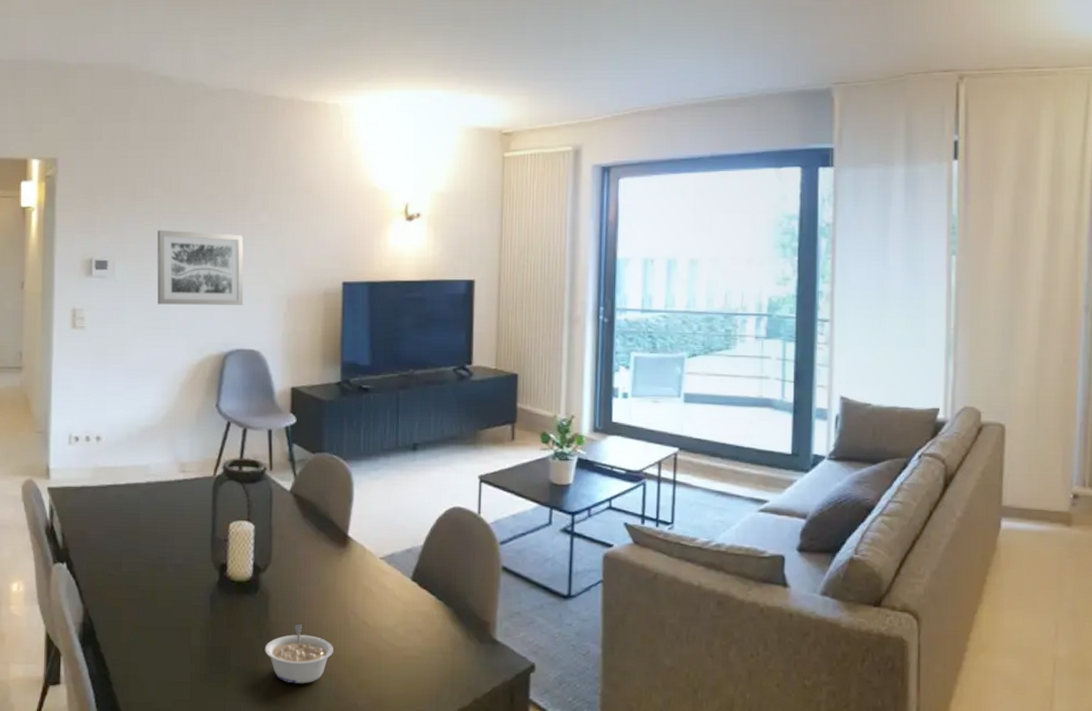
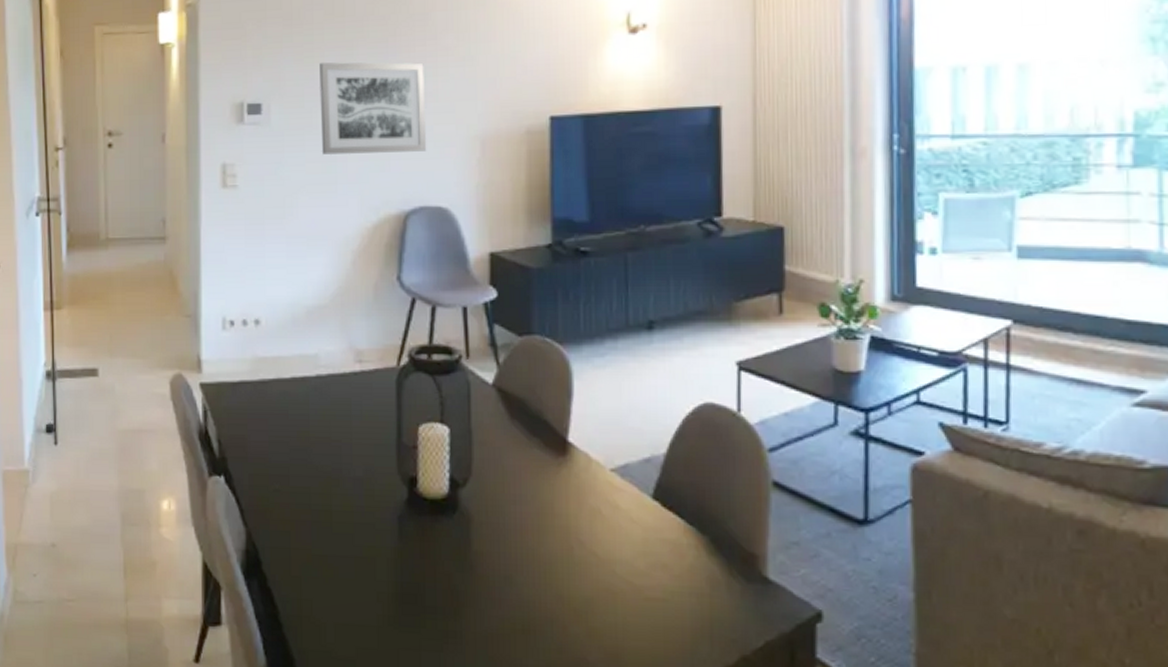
legume: present [264,624,333,684] -> none [467,555,554,631]

